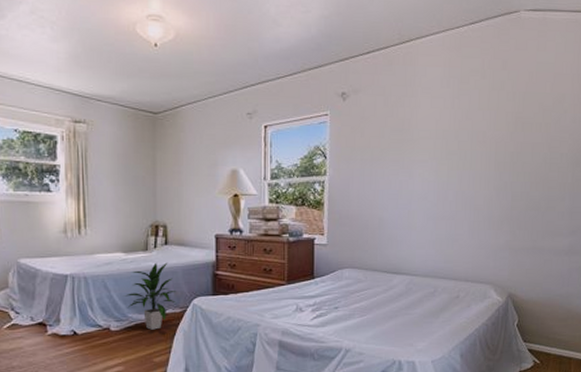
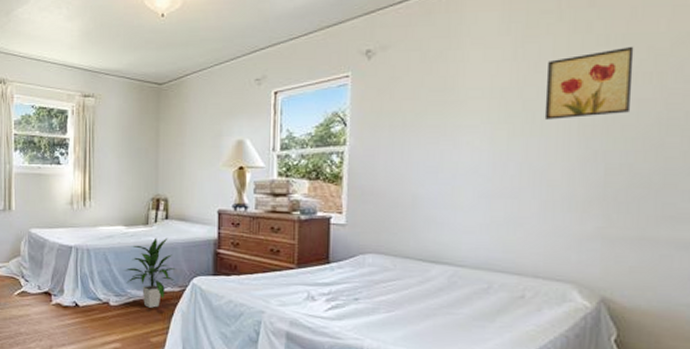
wall art: none [473,102,531,157] -> present [544,46,634,120]

